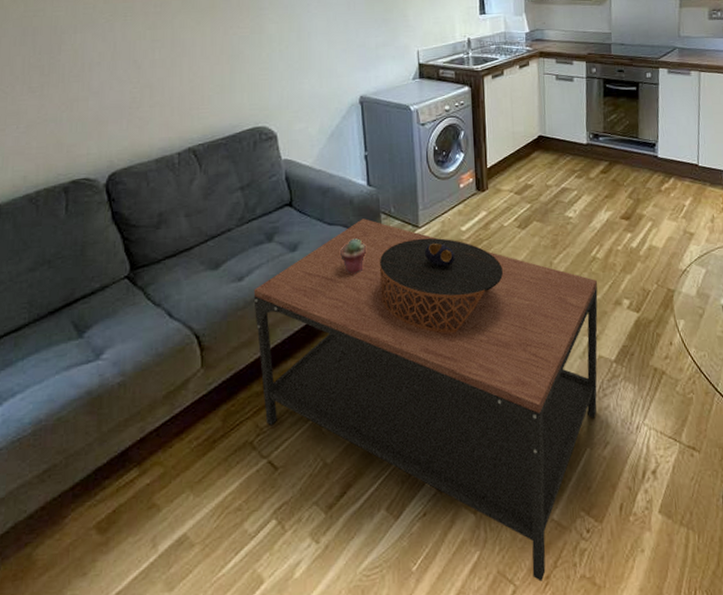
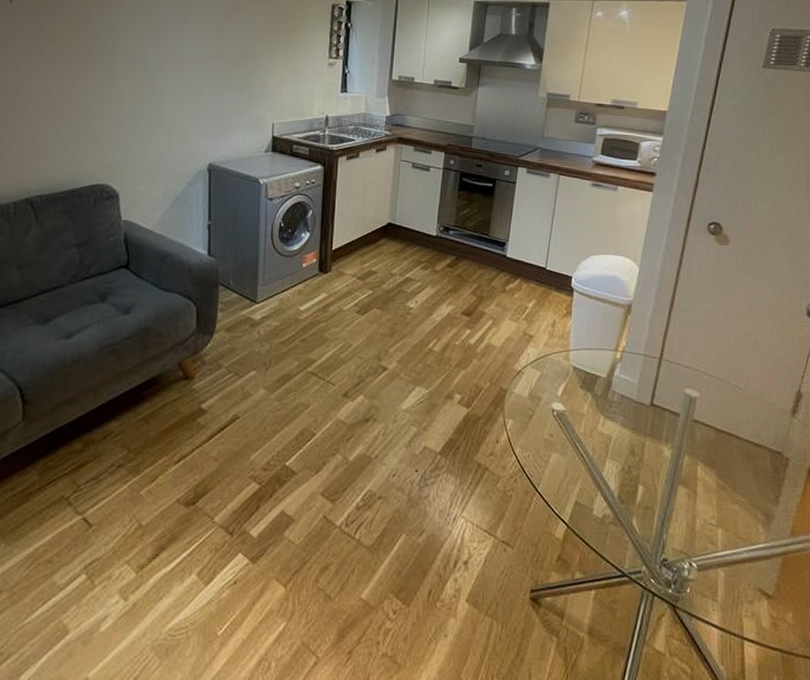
coffee table: present [253,218,598,582] -> none [81,288,432,656]
potted succulent: present [340,238,366,275] -> none [174,307,201,343]
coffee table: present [379,237,503,334] -> none [211,313,337,412]

